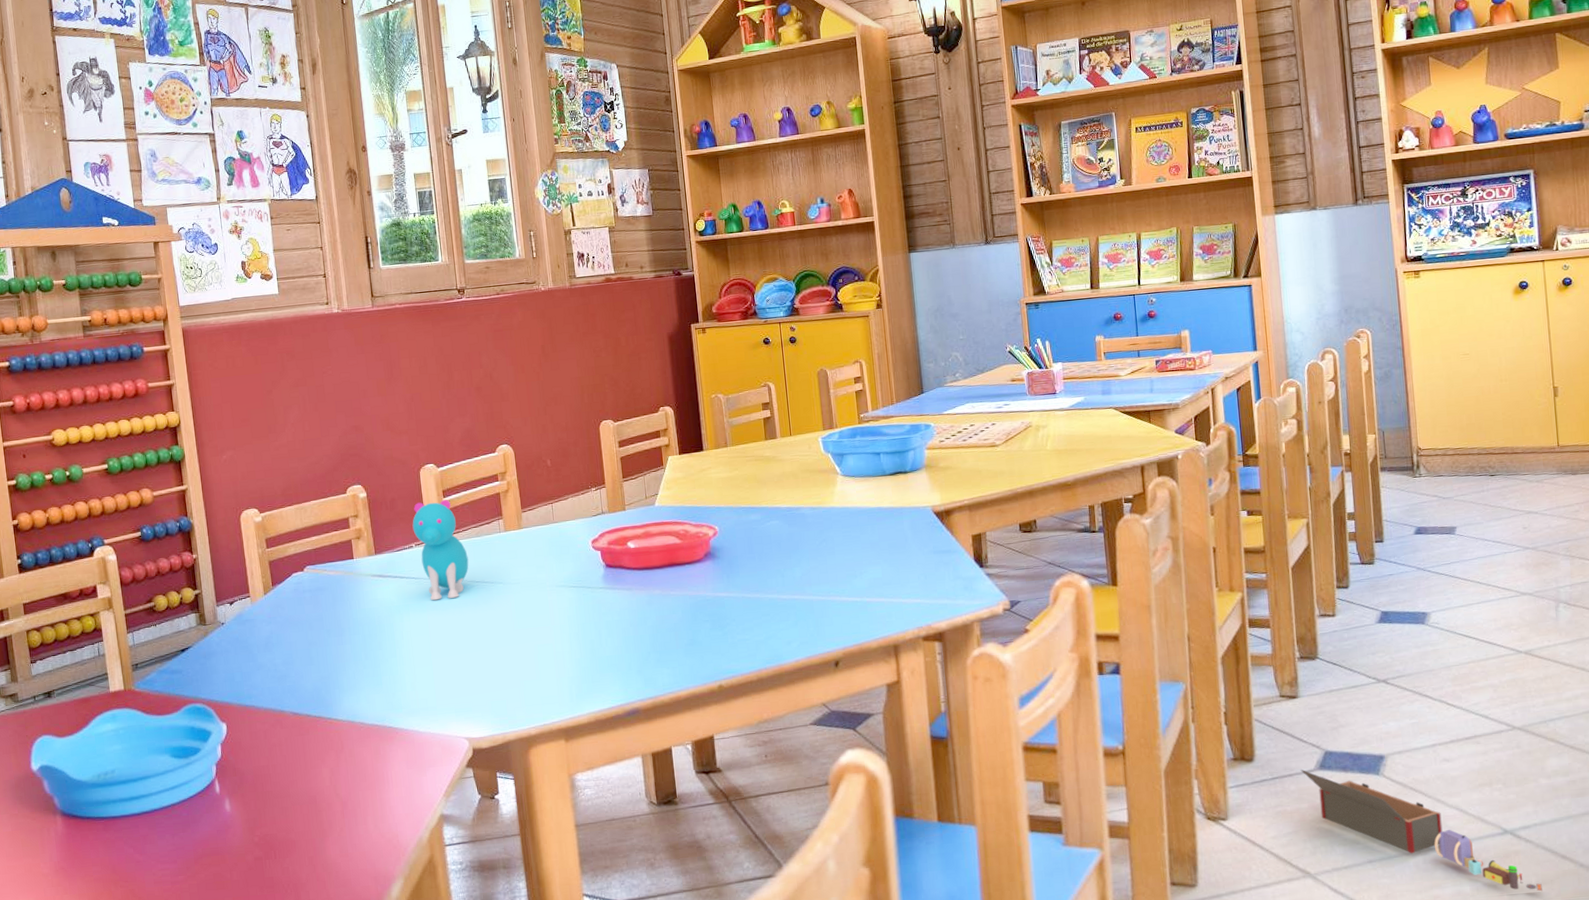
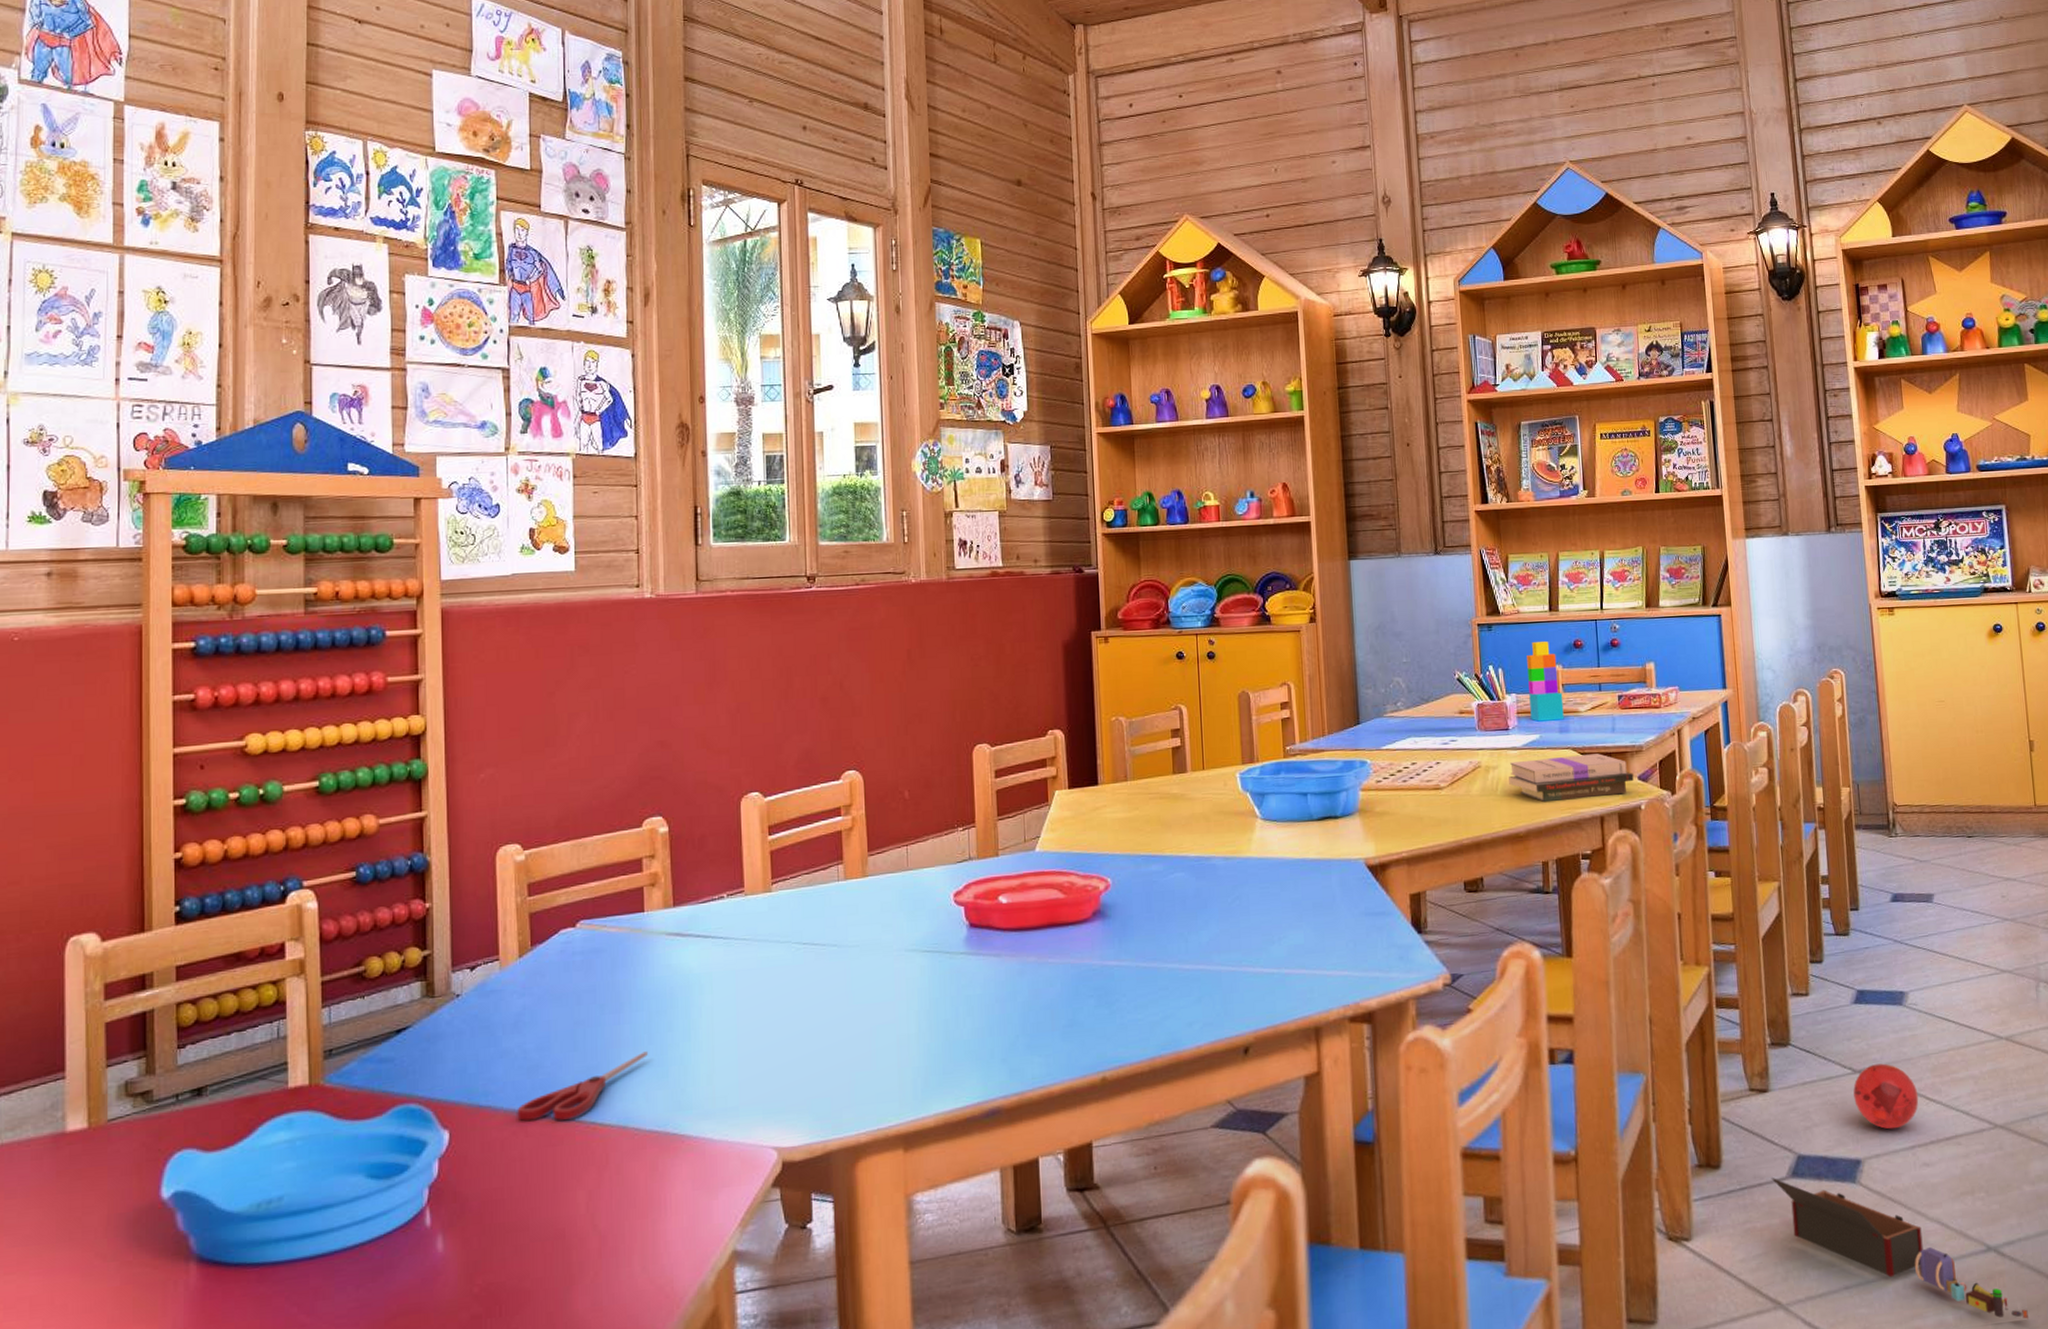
scissors: none [273,665,365,716] -> present [517,1051,648,1121]
toy animal: present [412,500,469,601] -> none [725,838,795,968]
books: none [1057,411,1171,455] -> present [1509,753,1634,803]
toy blocks: none [1071,315,1106,386] -> present [1527,641,1564,722]
ball: none [1377,674,1440,730] -> present [1853,1063,1919,1130]

